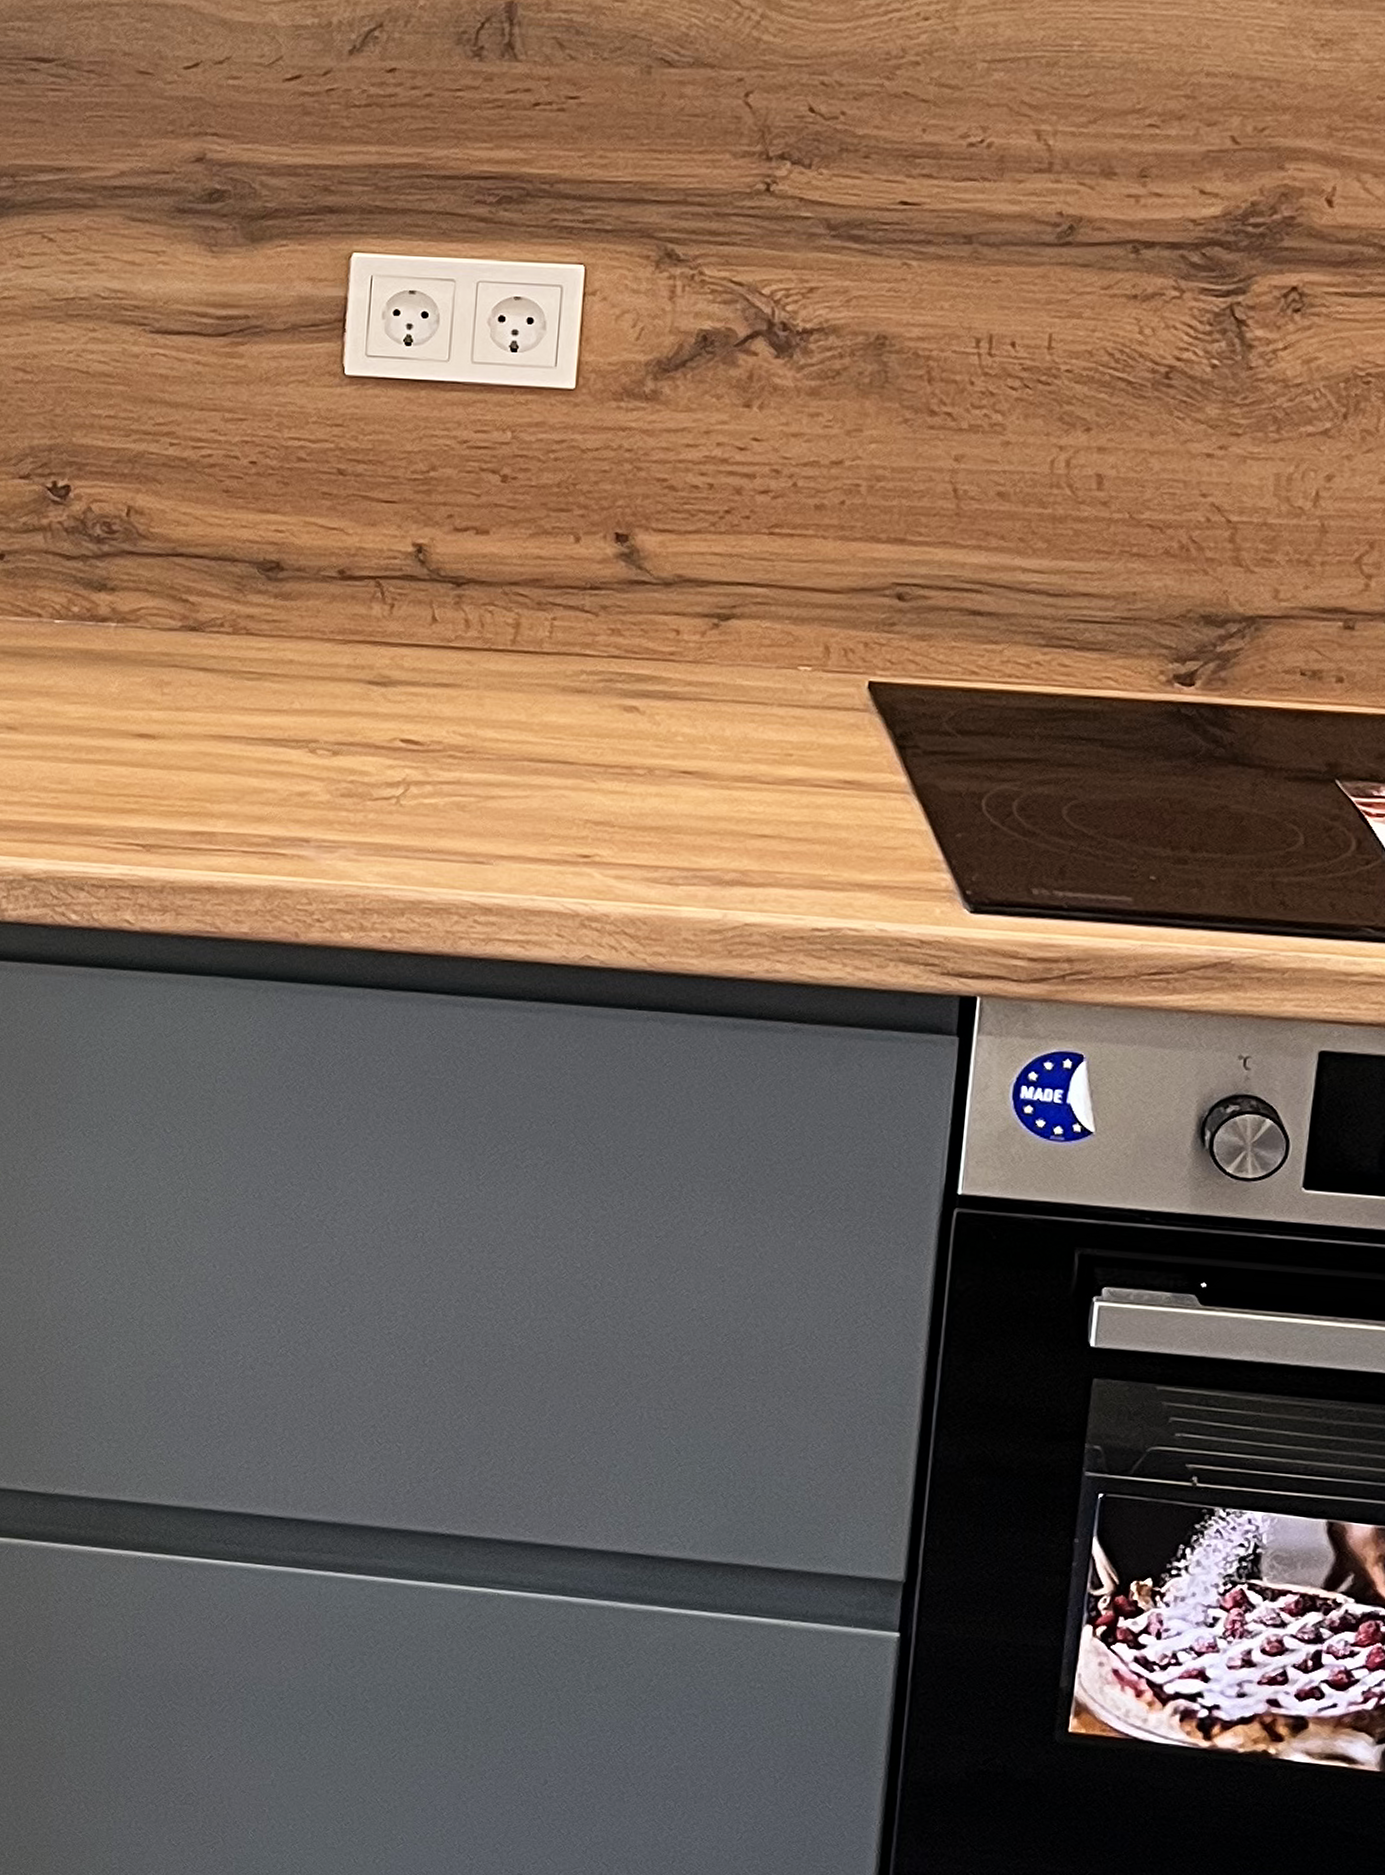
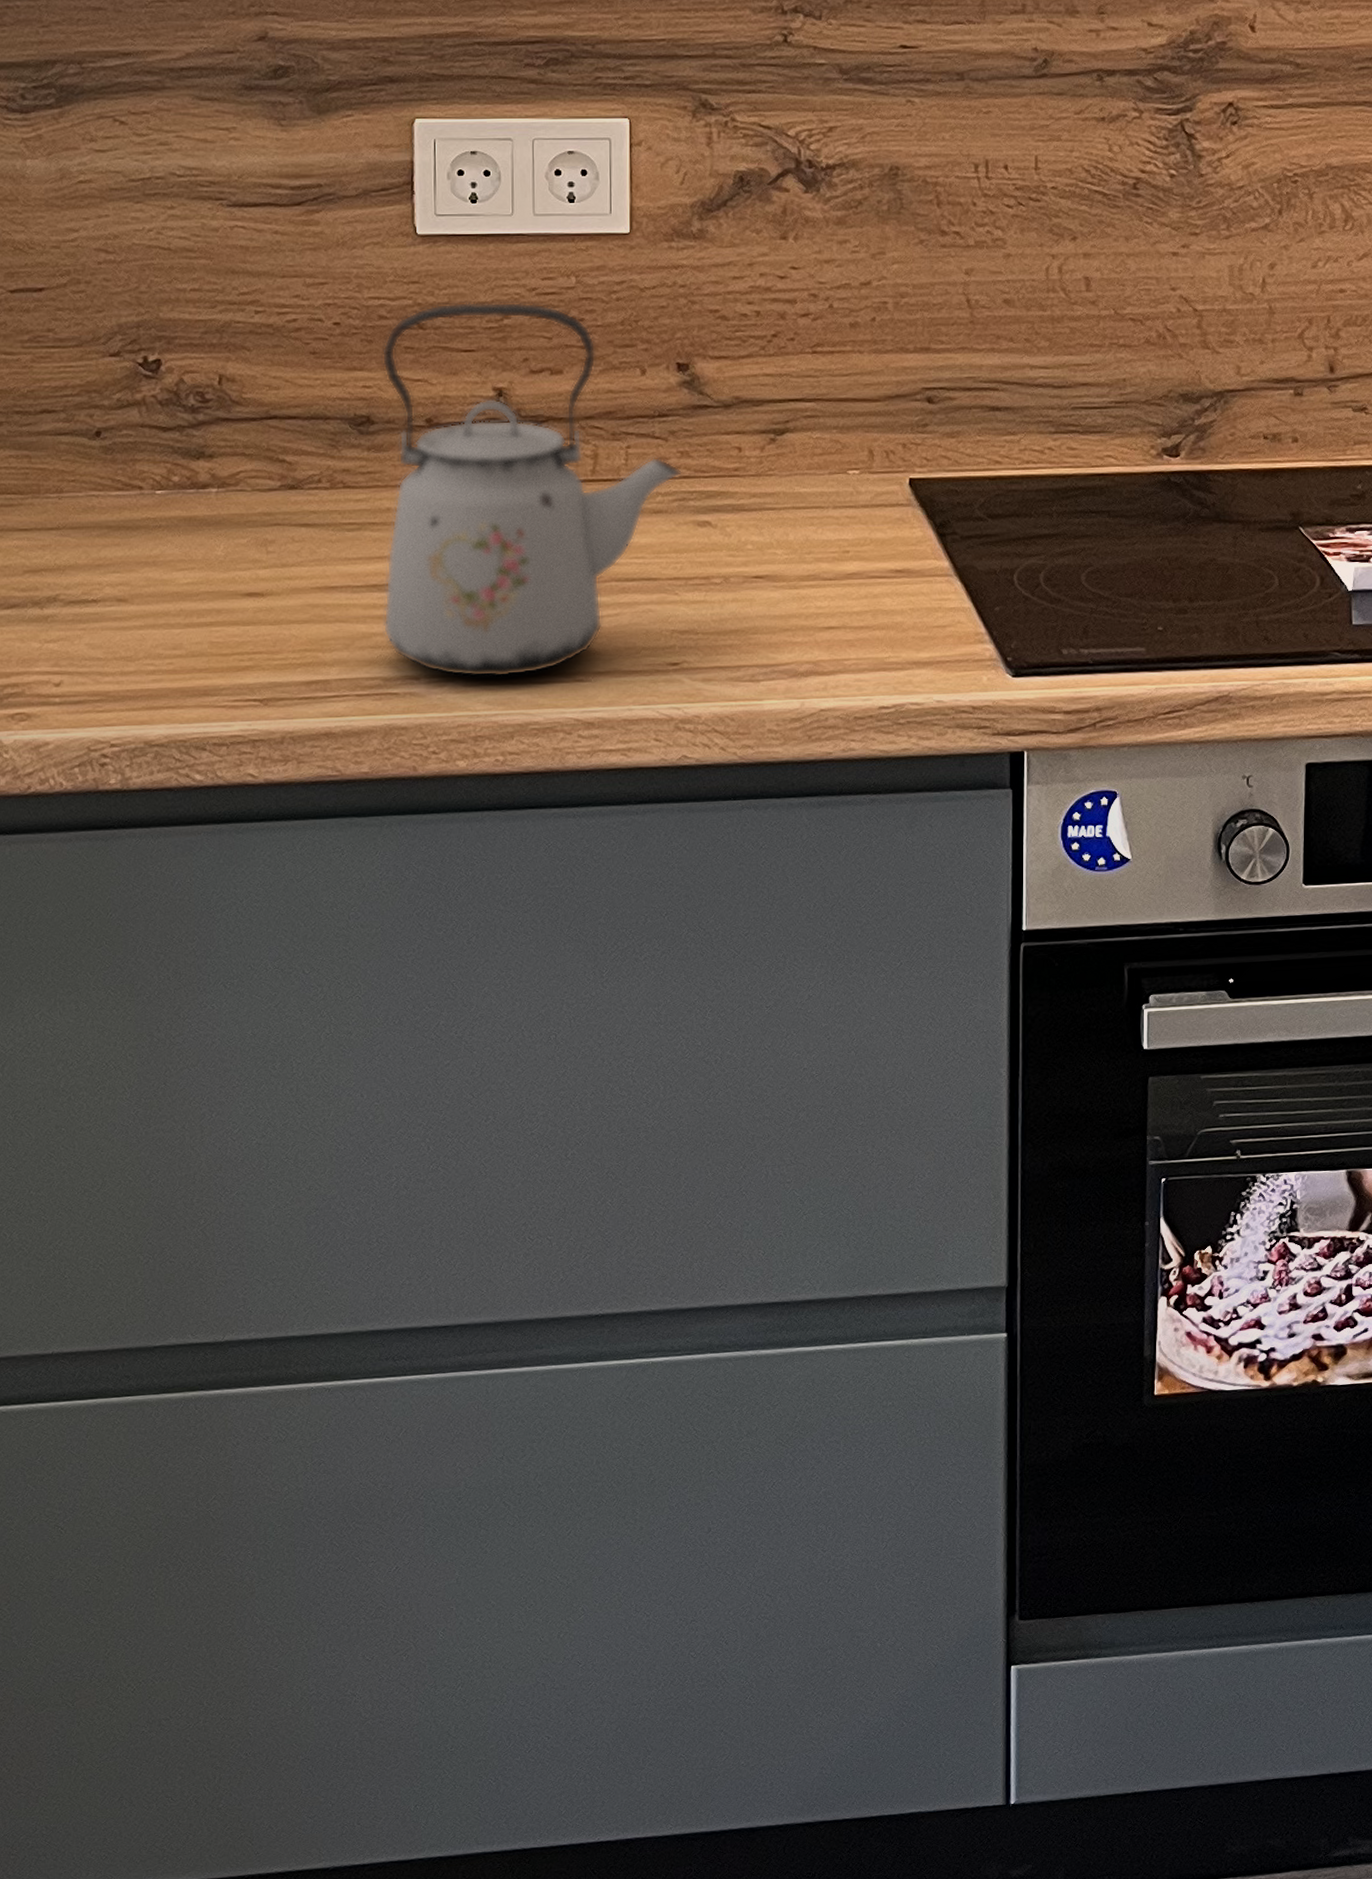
kettle: none [275,449,611,851] -> present [381,301,682,678]

